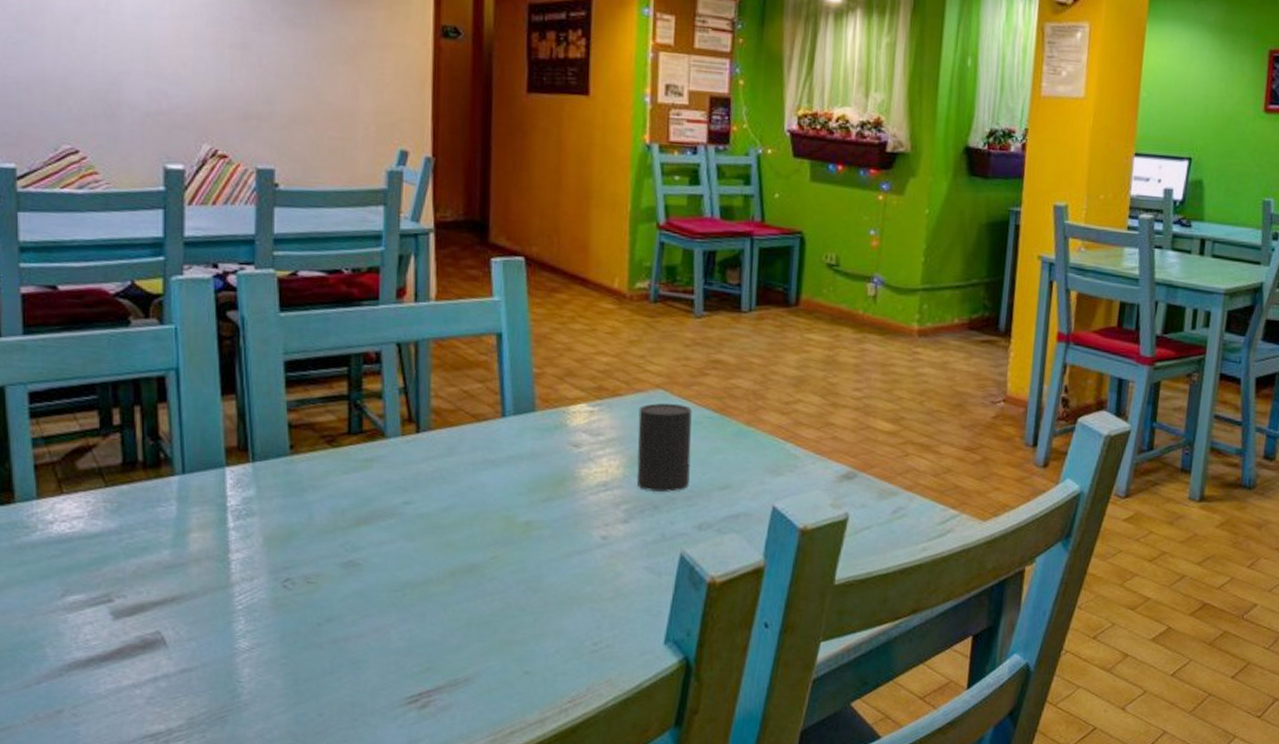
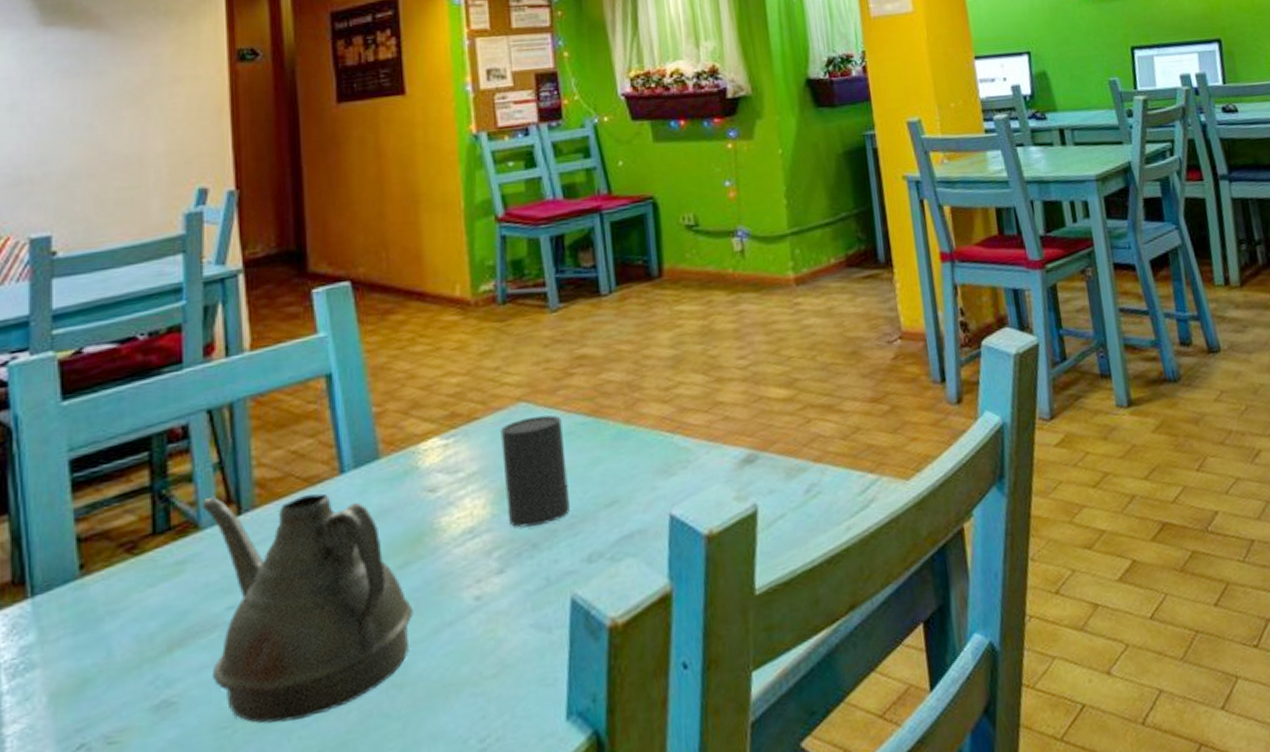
teapot: none [388,414,551,597] -> present [201,493,414,724]

